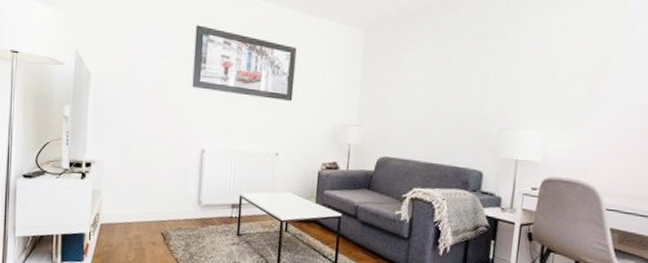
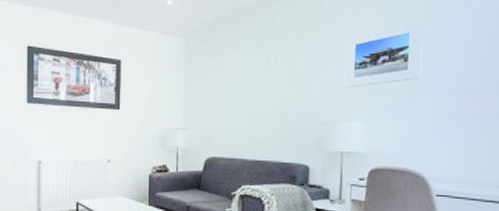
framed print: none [523,29,608,95] -> present [343,19,424,88]

